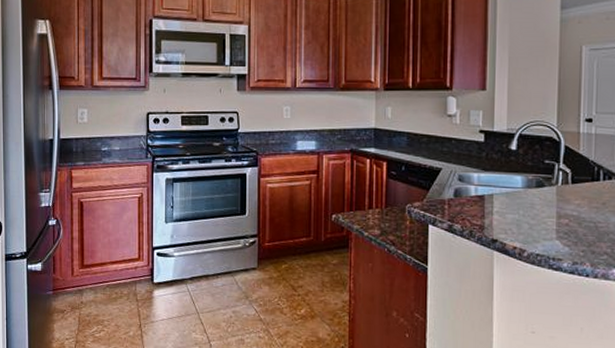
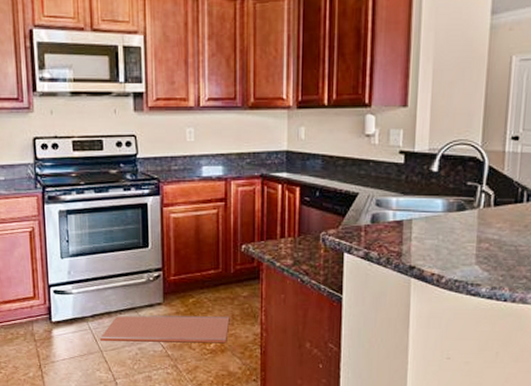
door mat: none [198,278,320,310] -> present [100,315,230,344]

